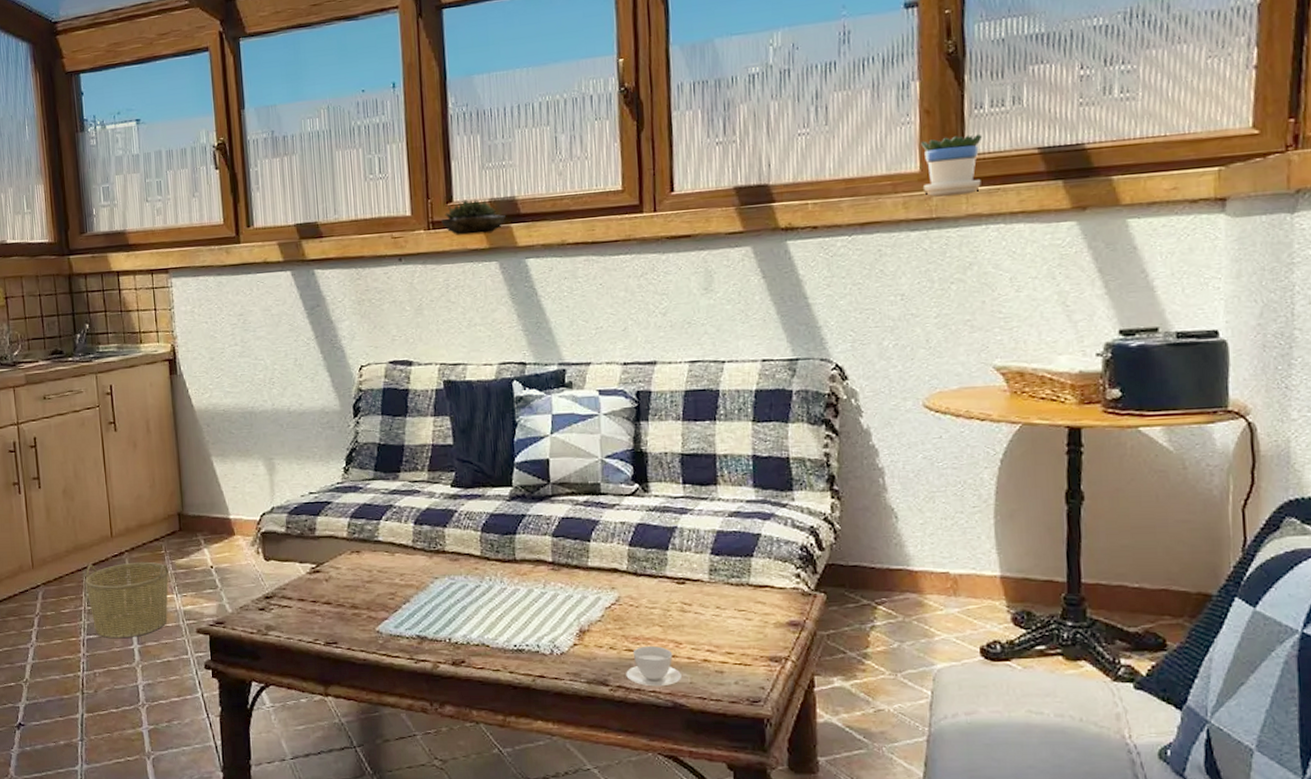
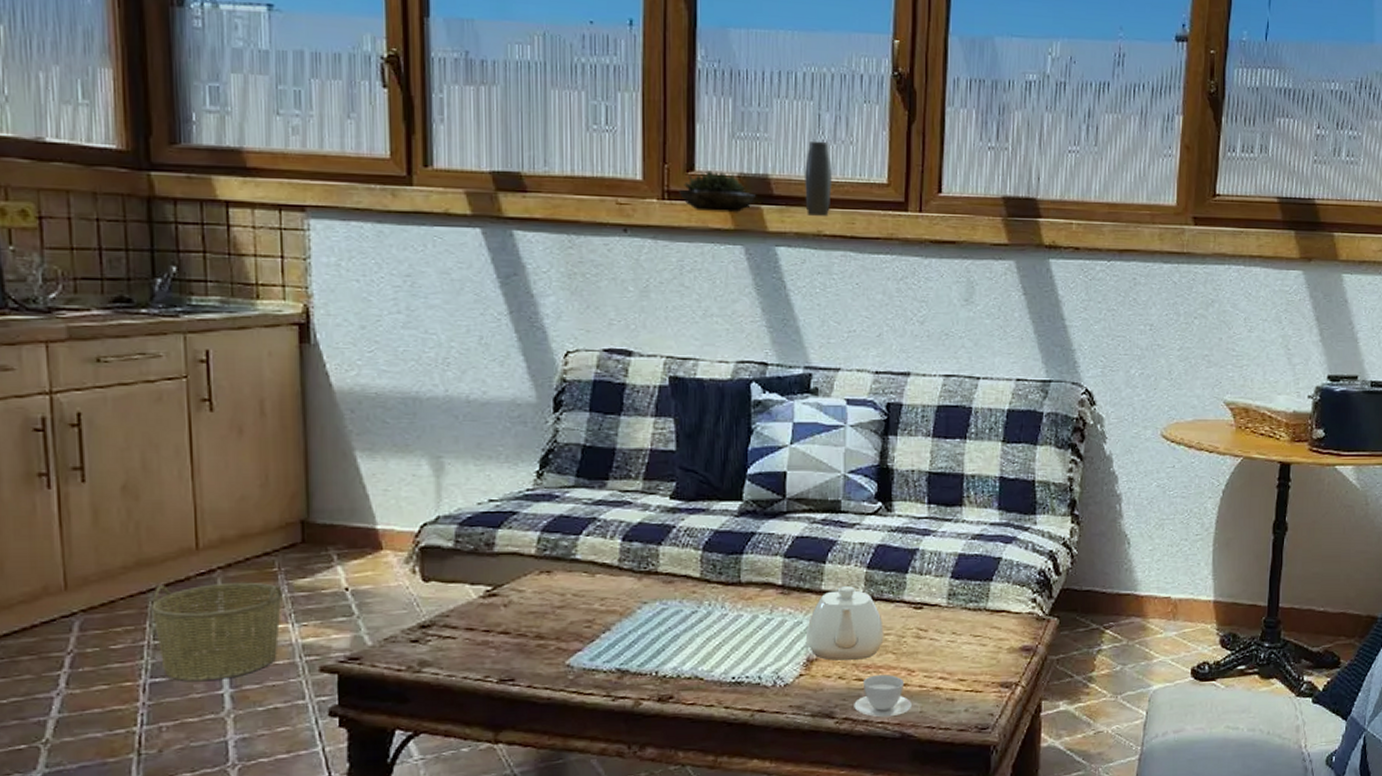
vase: none [546,160,572,229] -> present [805,140,832,217]
teapot: none [576,563,650,632] -> present [805,586,884,661]
flowerpot: present [921,134,983,197] -> none [1177,175,1233,233]

